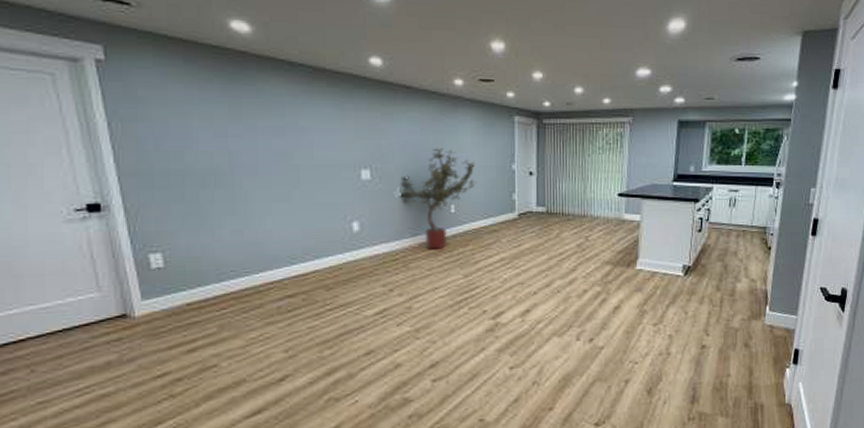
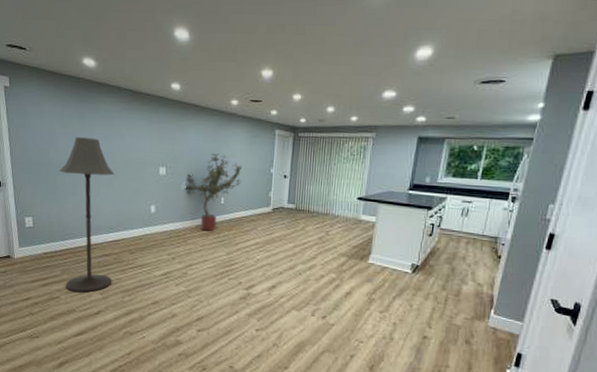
floor lamp: none [203,133,301,355] -> present [59,137,115,293]

